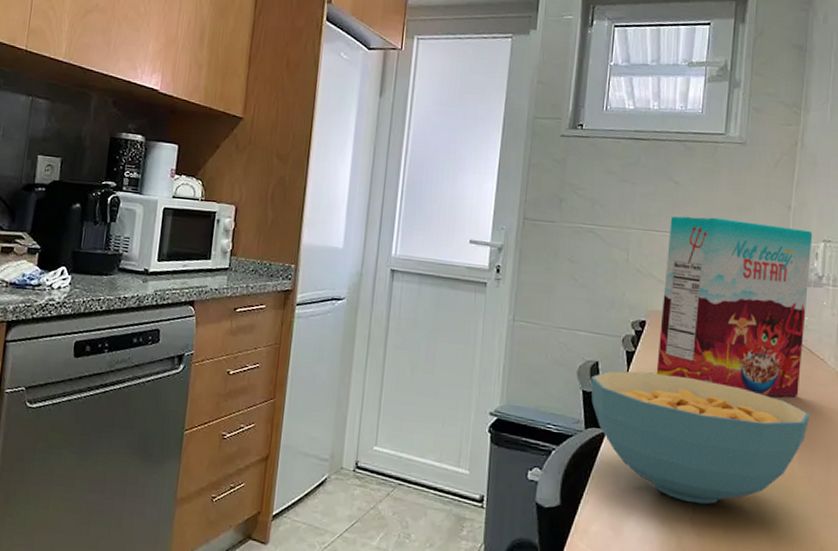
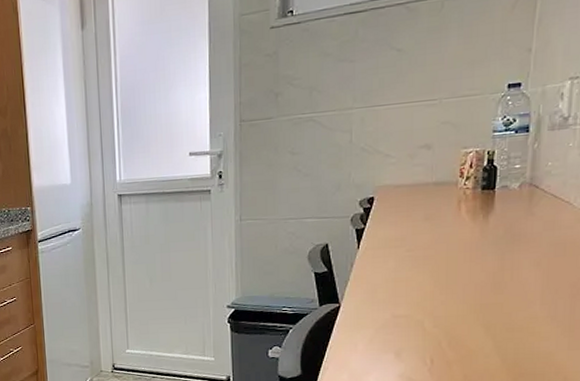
cereal bowl: present [591,371,810,505] -> none [322,243,554,356]
cereal box: present [656,215,813,398] -> none [387,70,558,249]

